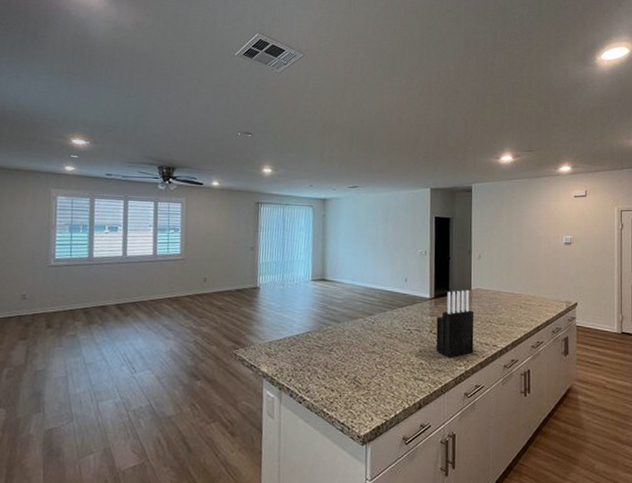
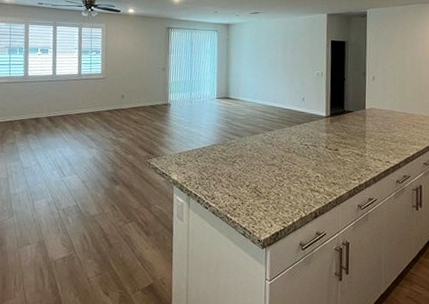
knife block: present [436,290,474,358] -> none [331,109,368,172]

